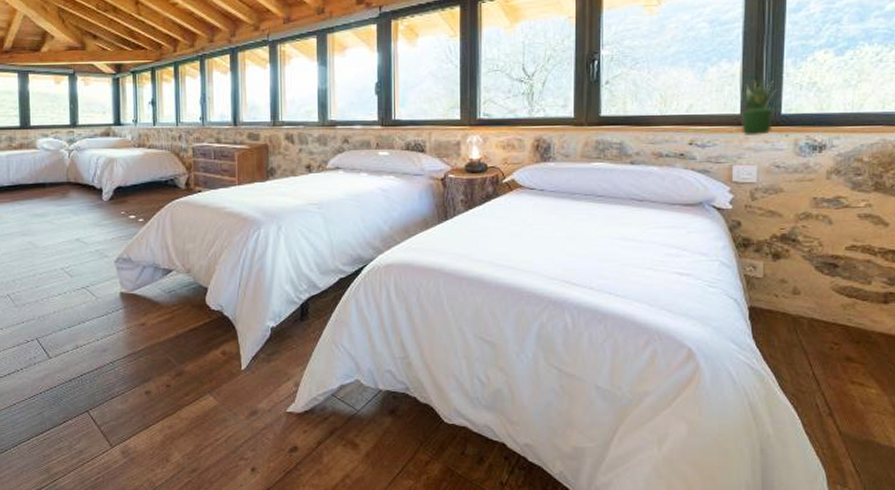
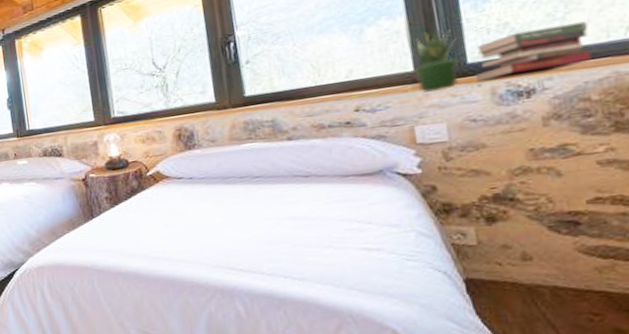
books: none [784,91,871,133] -> present [474,21,592,83]

